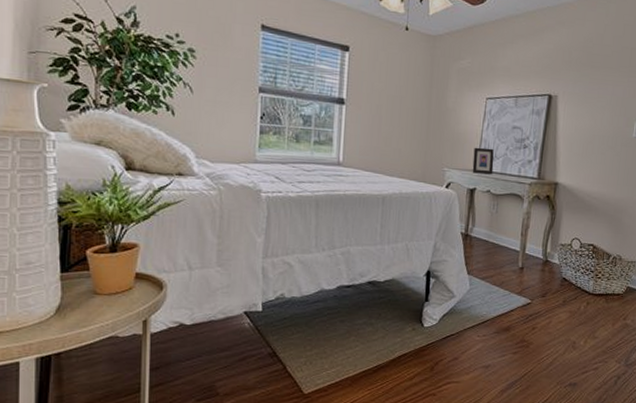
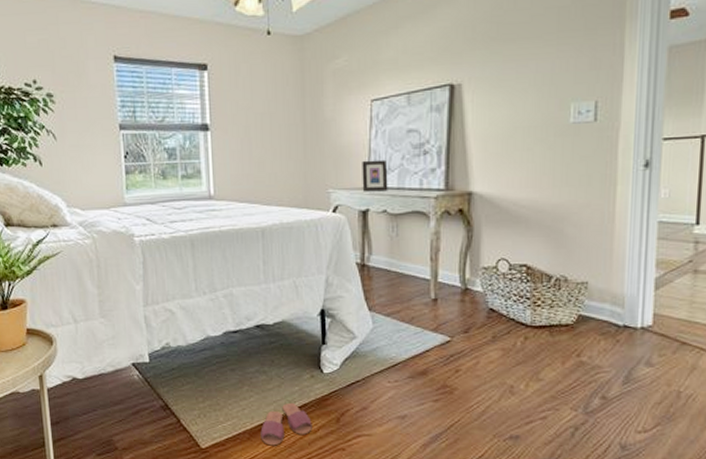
slippers: none [361,352,409,392] -> present [260,402,312,446]

